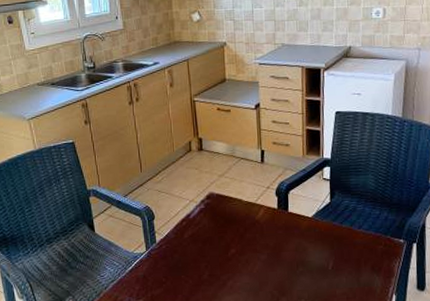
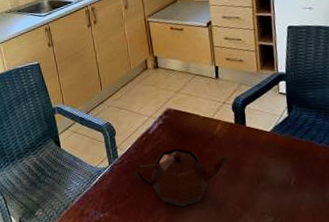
teapot: none [174,233,270,292] -> present [135,148,229,207]

